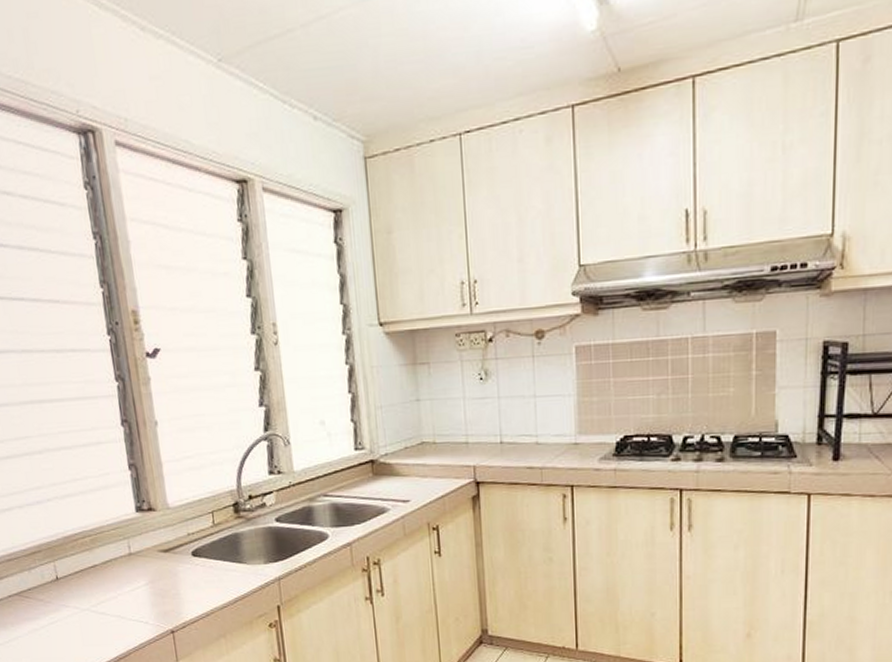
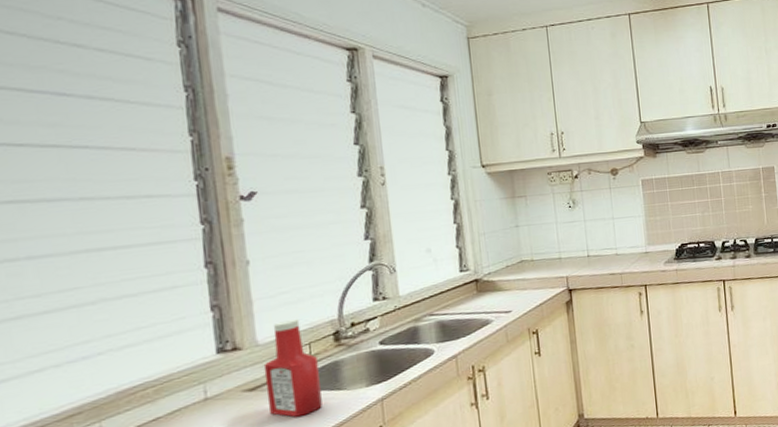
ketchup bottle: none [174,485,227,583] -> present [263,318,324,417]

